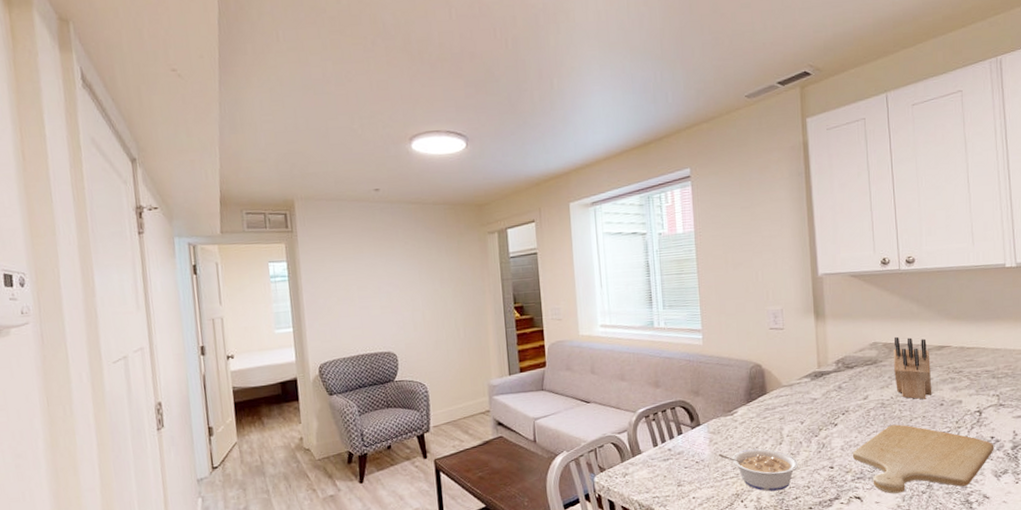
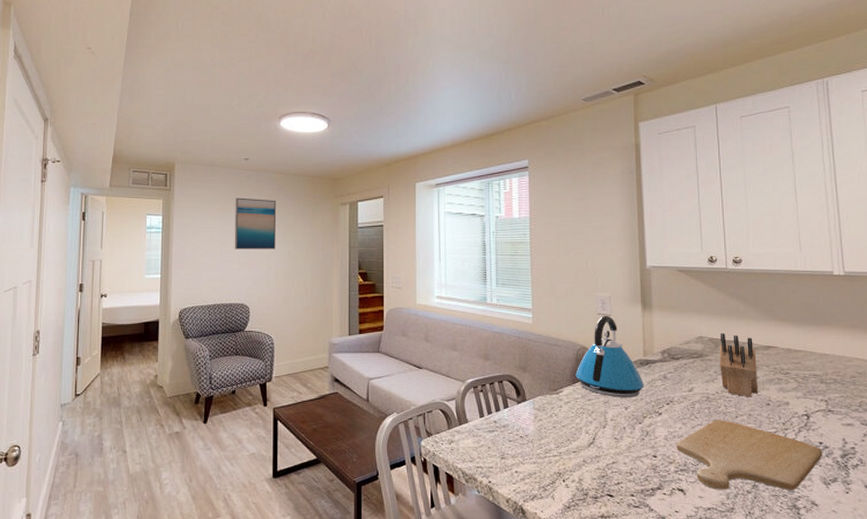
wall art: none [368,234,420,293] -> present [234,197,277,250]
legume: present [718,448,799,492] -> none [542,429,622,474]
kettle: none [749,329,819,413] -> present [575,315,644,397]

